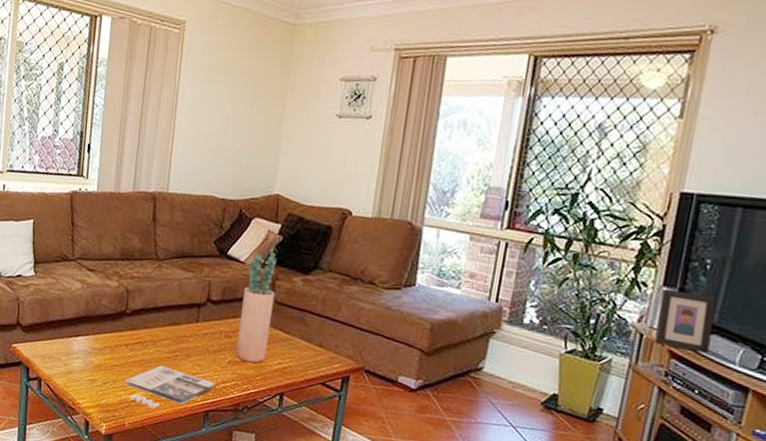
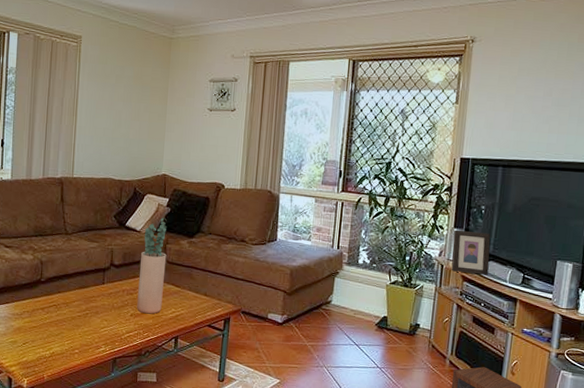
magazine: present [124,366,215,409] -> none [41,324,121,362]

